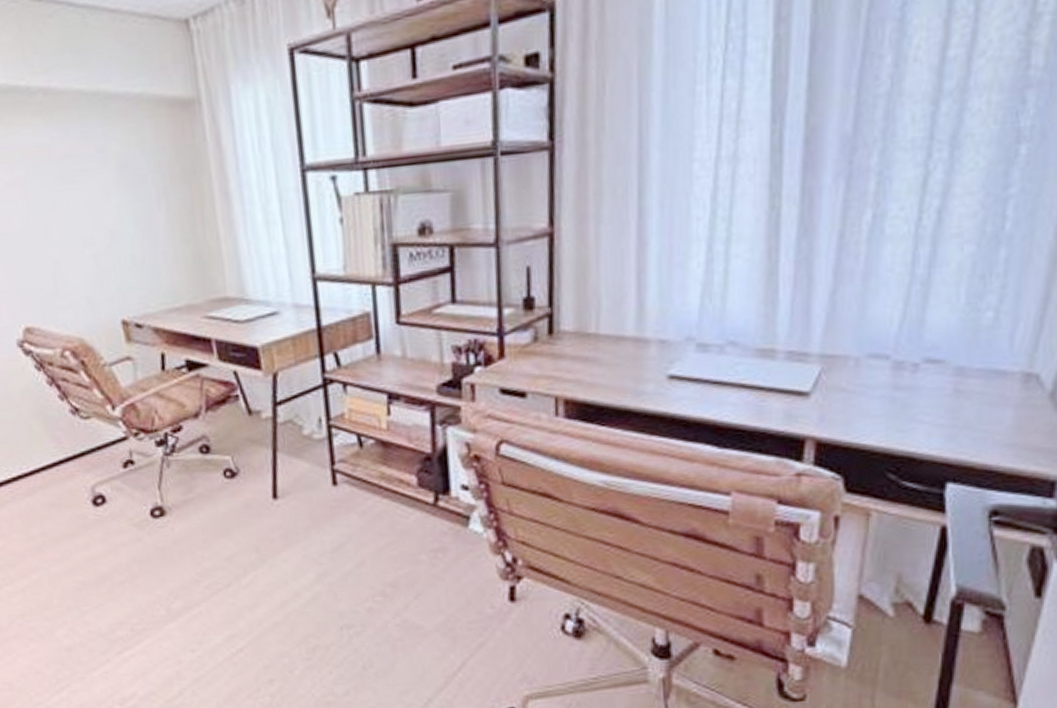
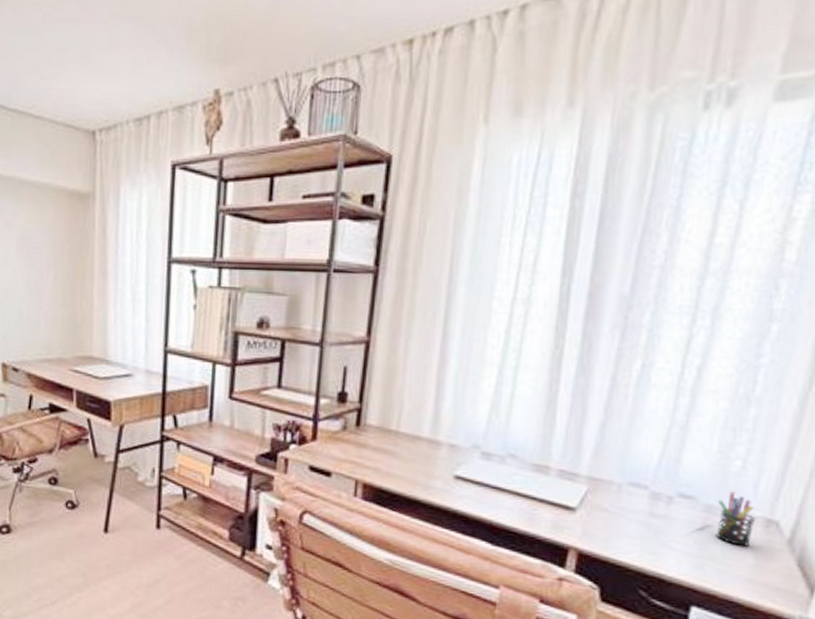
pen holder: none [968,348,1014,408] -> present [716,491,756,547]

